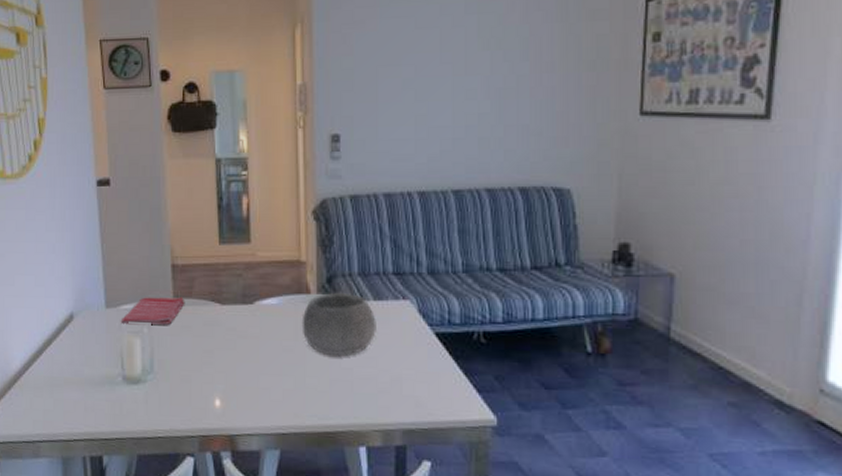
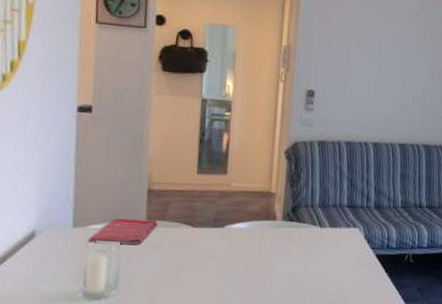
bowl: present [301,292,376,357] -> none [266,219,330,274]

